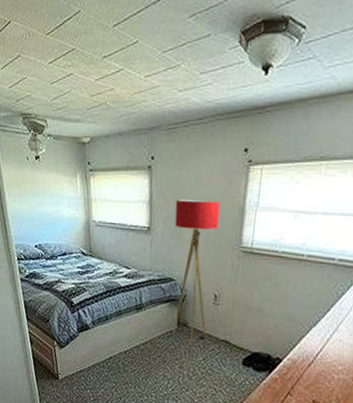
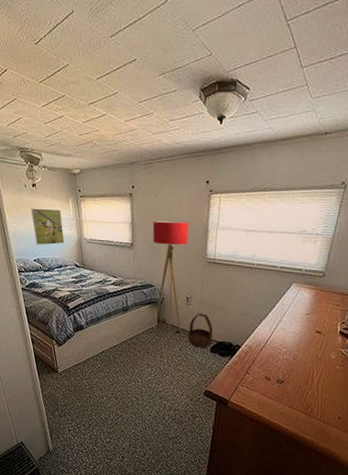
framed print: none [33,184,70,229] -> present [30,208,65,245]
basket: none [214,315,247,360] -> present [187,313,213,348]

